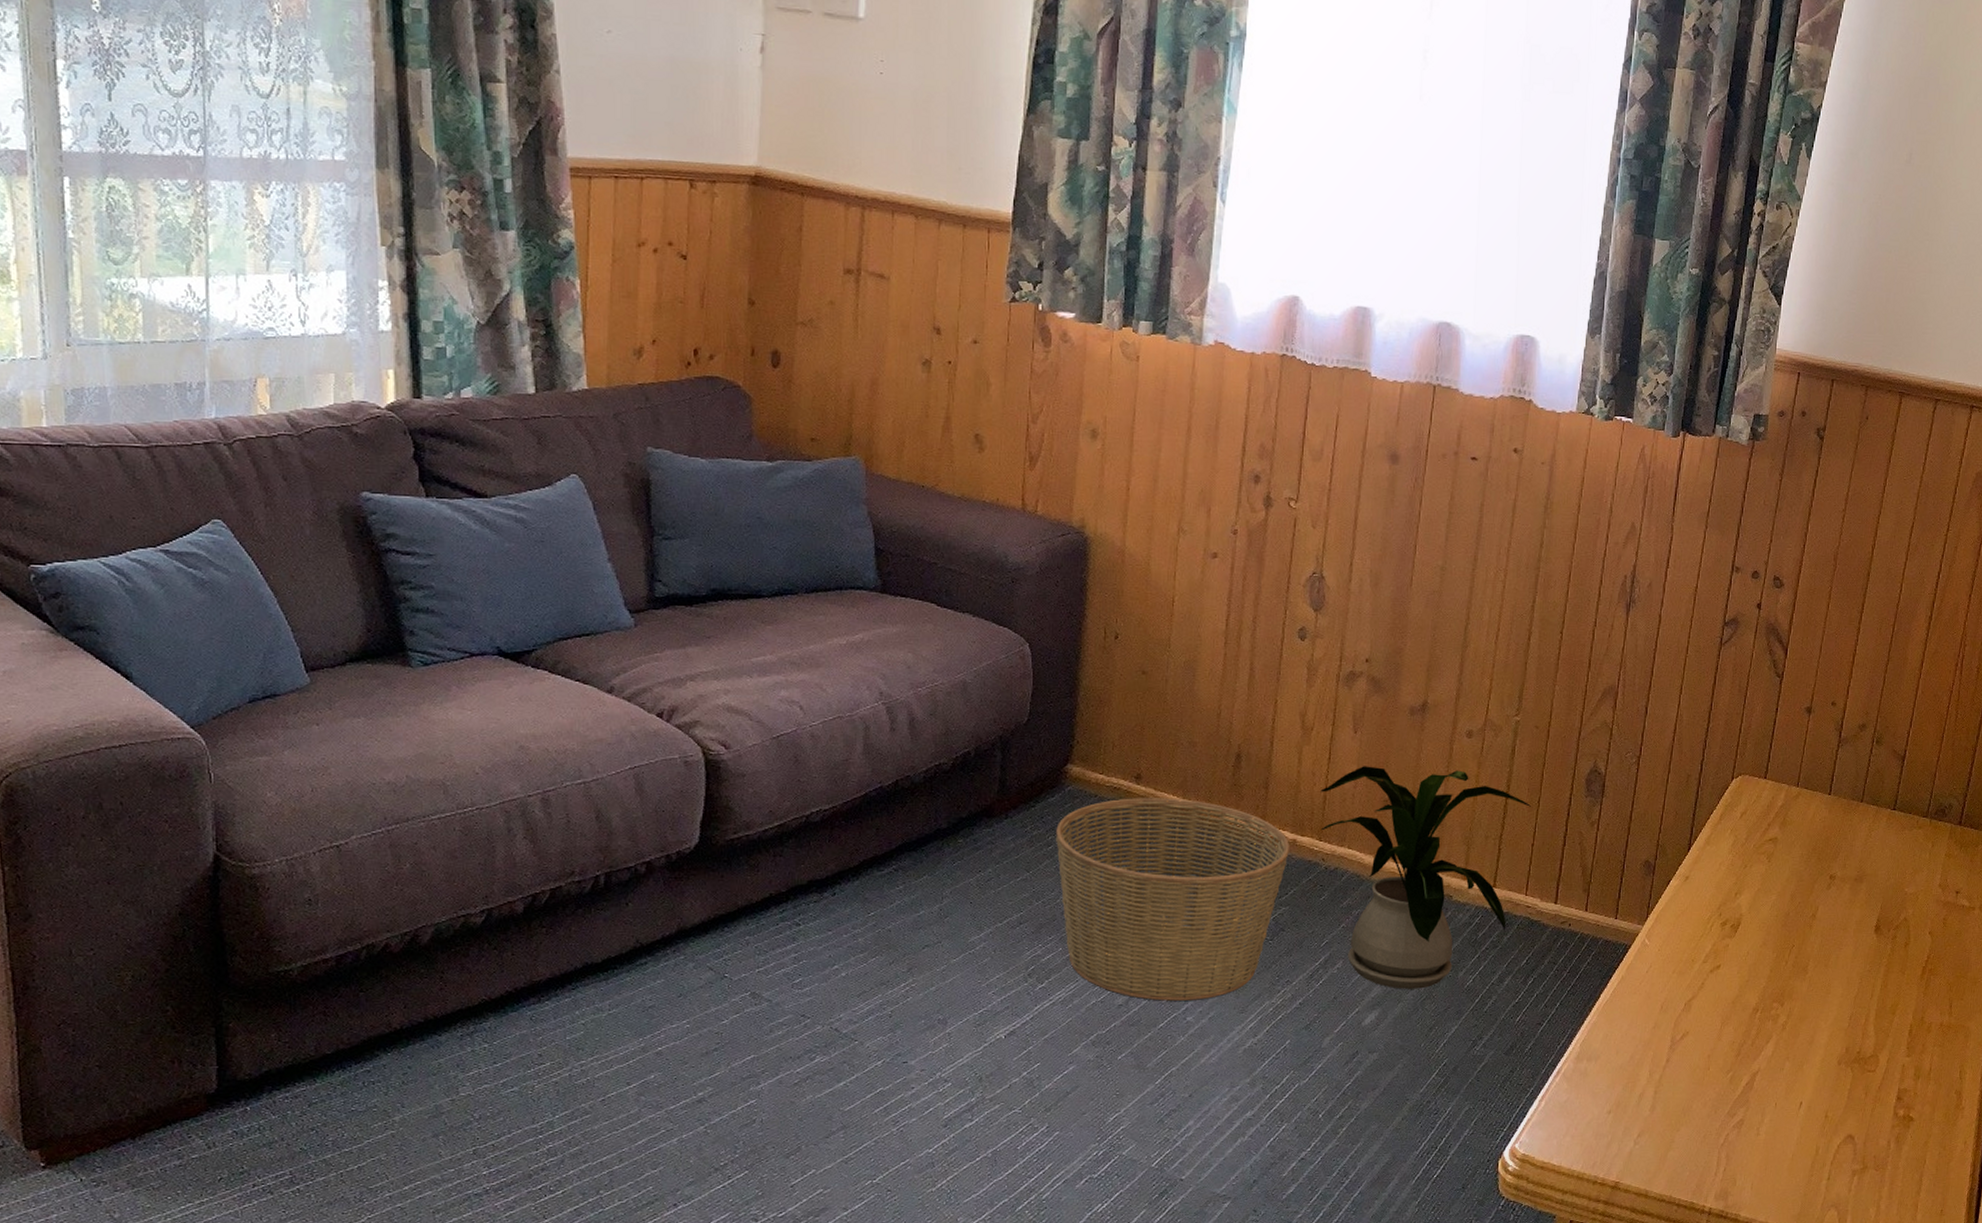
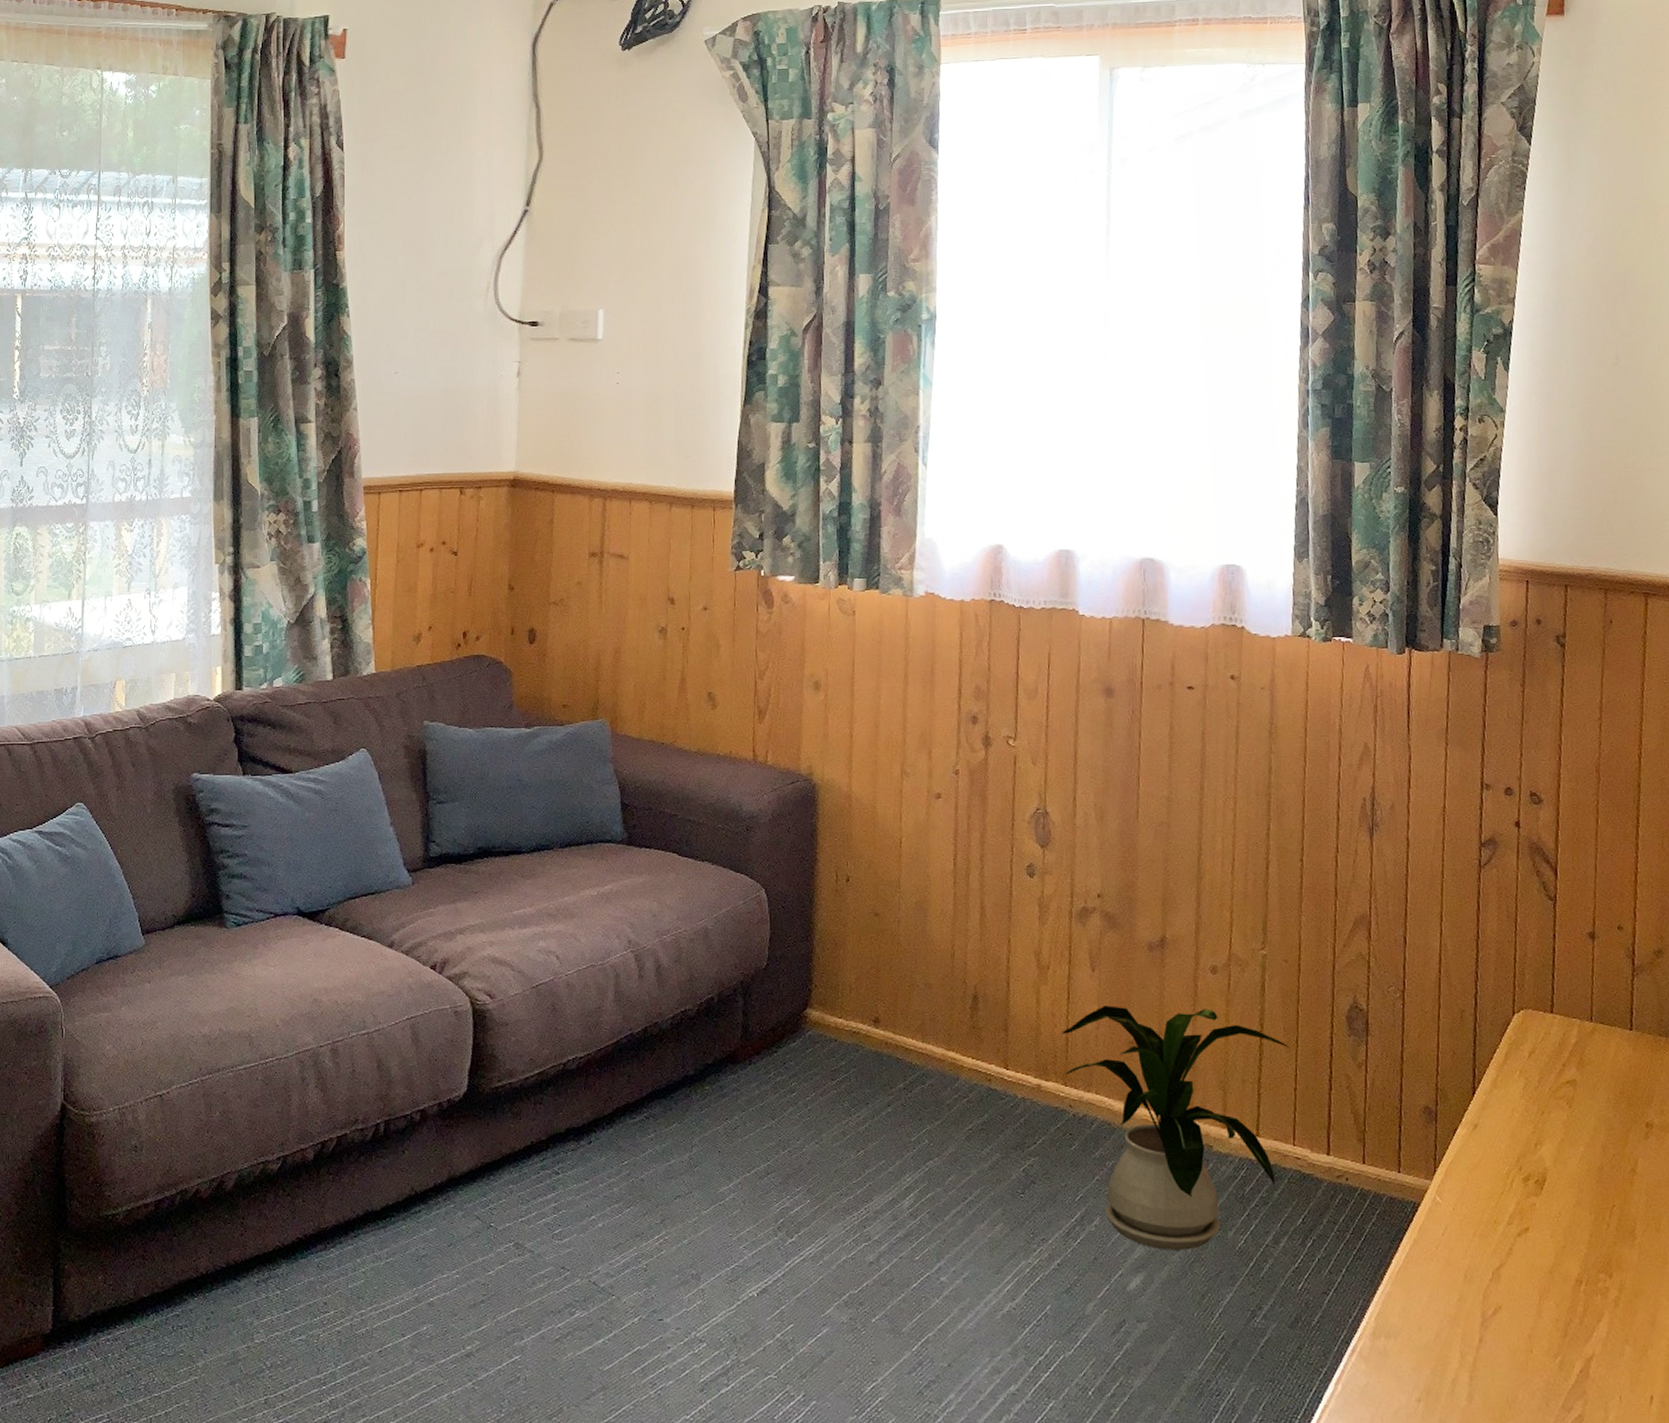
basket: present [1056,798,1291,1001] -> none [799,1042,1036,1259]

